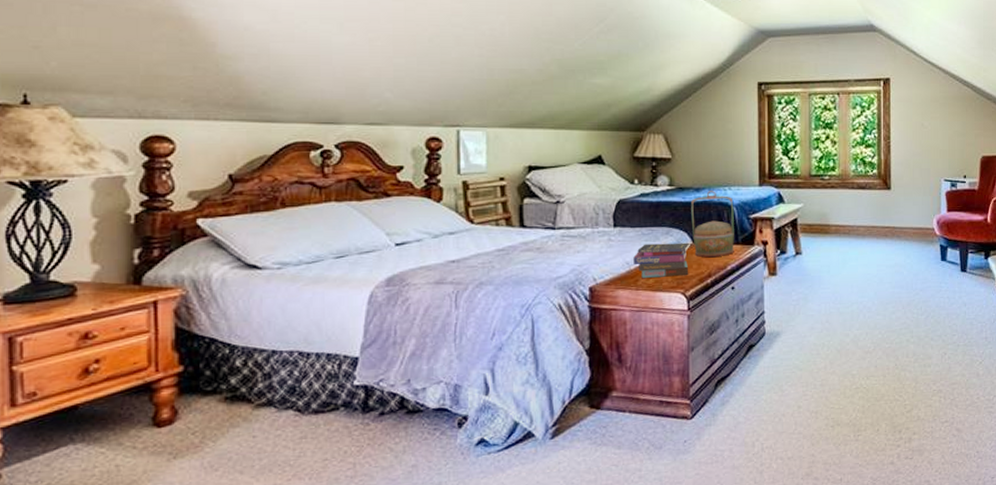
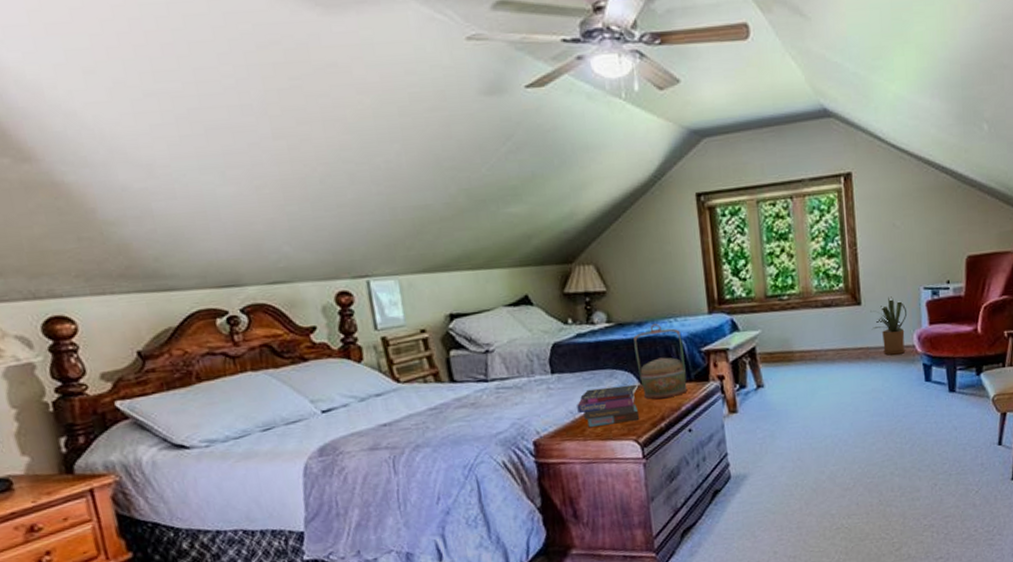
house plant: none [899,185,928,235] -> present [871,296,907,355]

